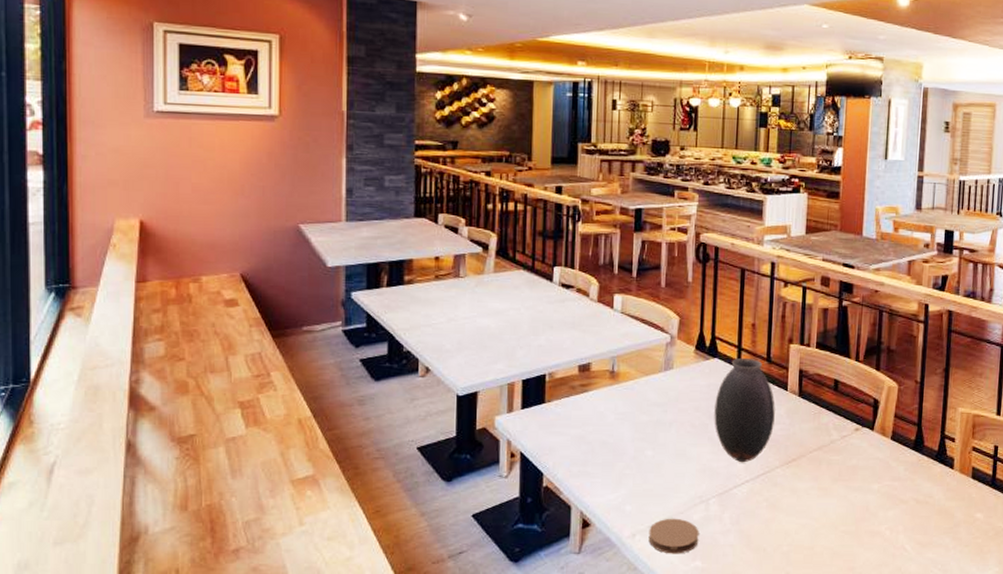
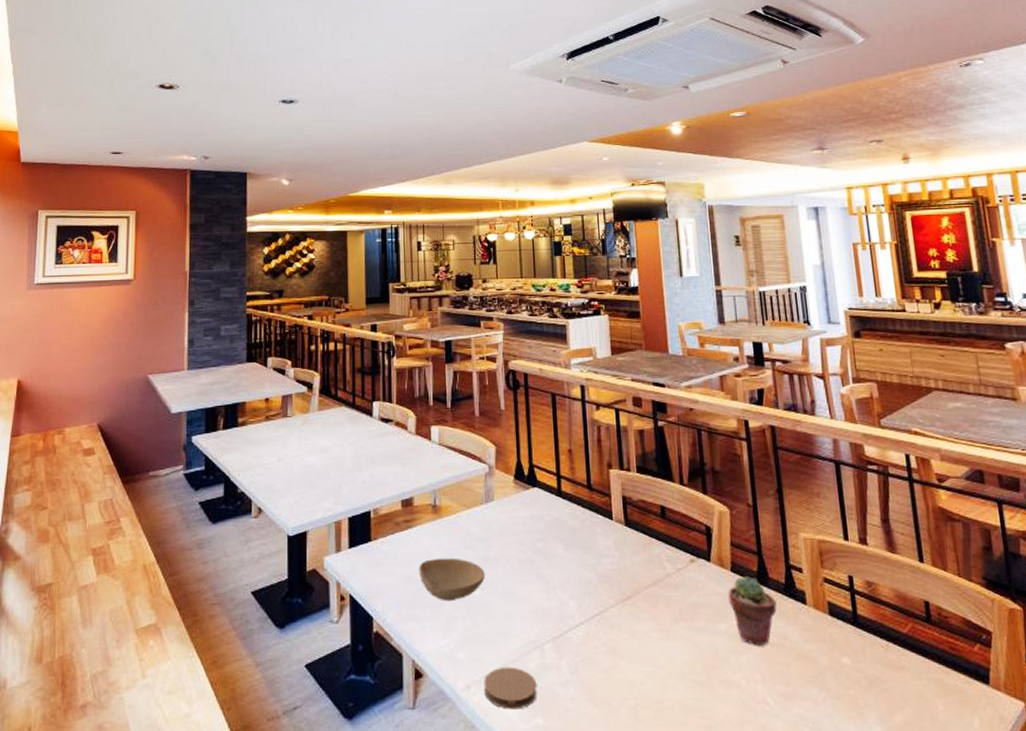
bowl: none [592,420,658,460] -> present [419,558,485,602]
vase: present [714,357,775,463] -> none [539,485,603,602]
potted succulent: none [885,443,927,502] -> present [728,575,777,645]

